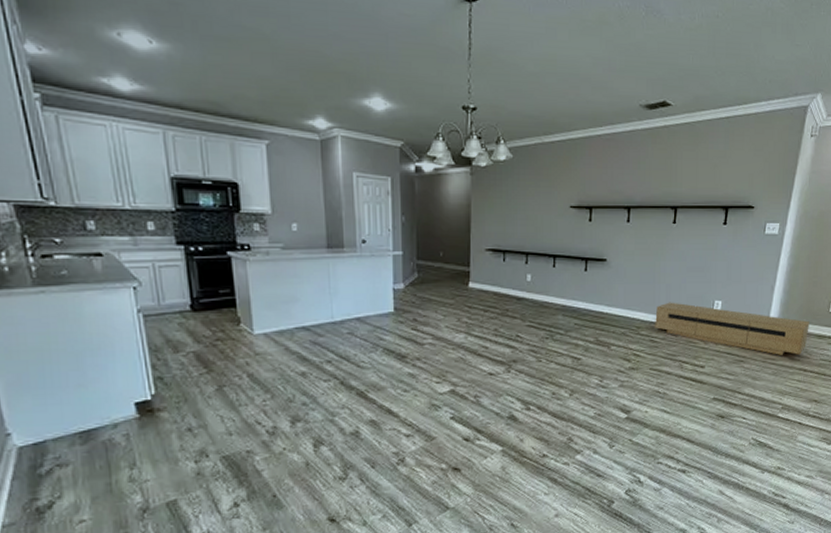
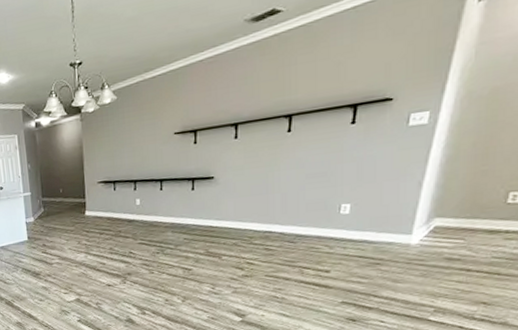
media console: present [655,302,809,355] -> none [269,210,475,256]

